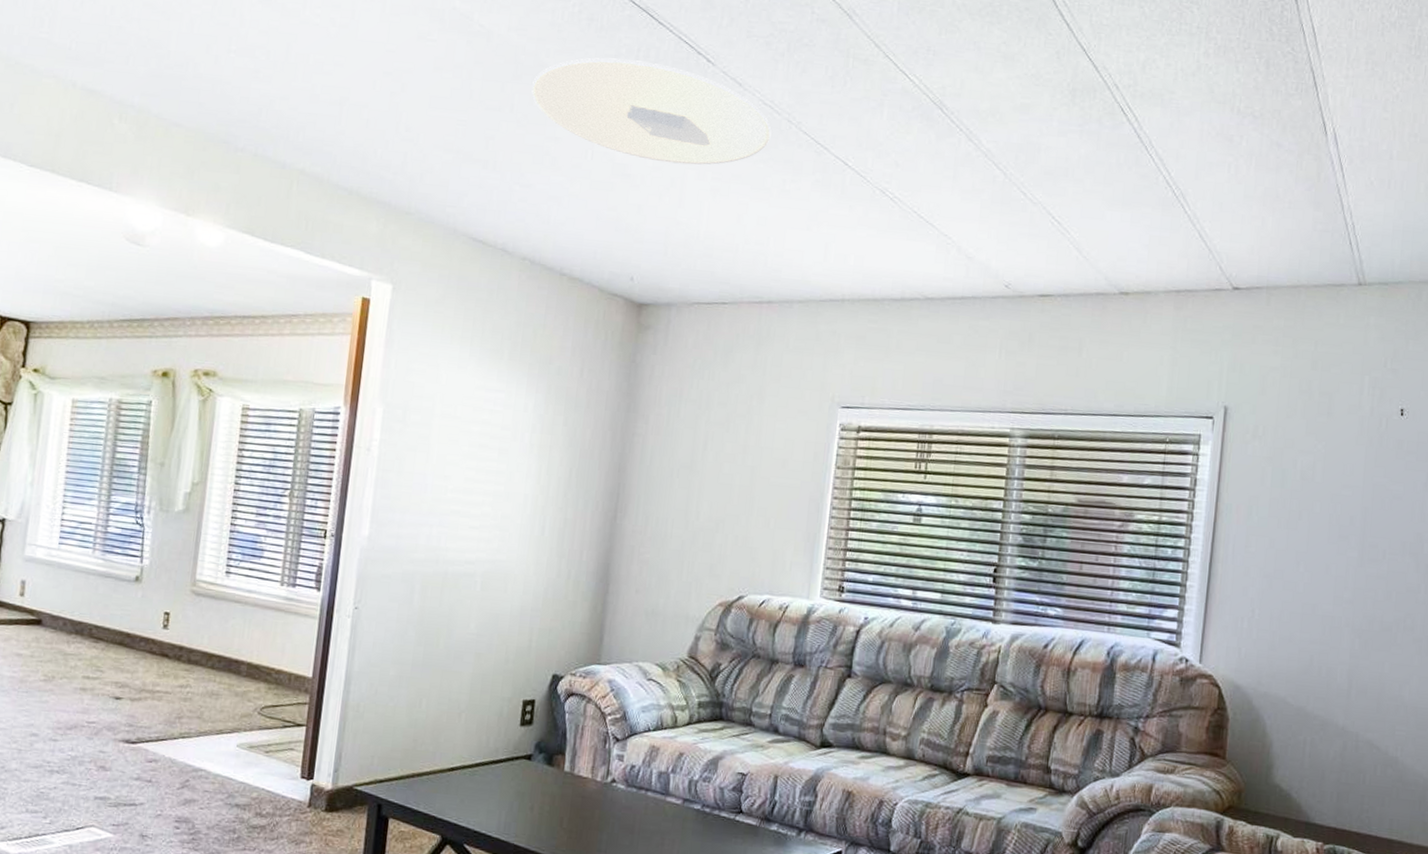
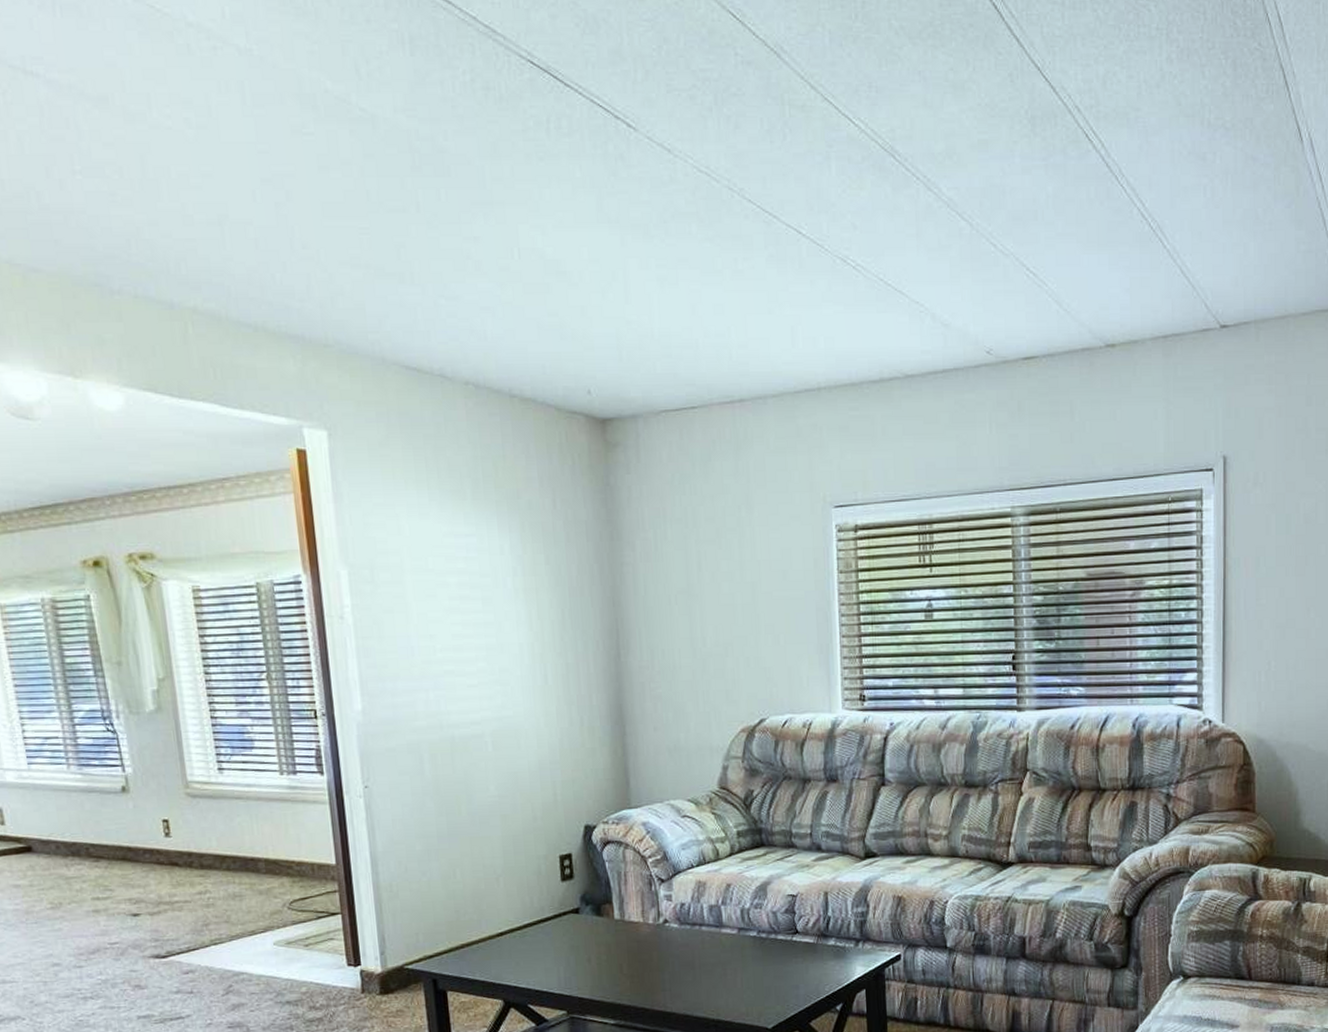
ceiling light: present [531,57,772,165] -> none [435,134,713,253]

